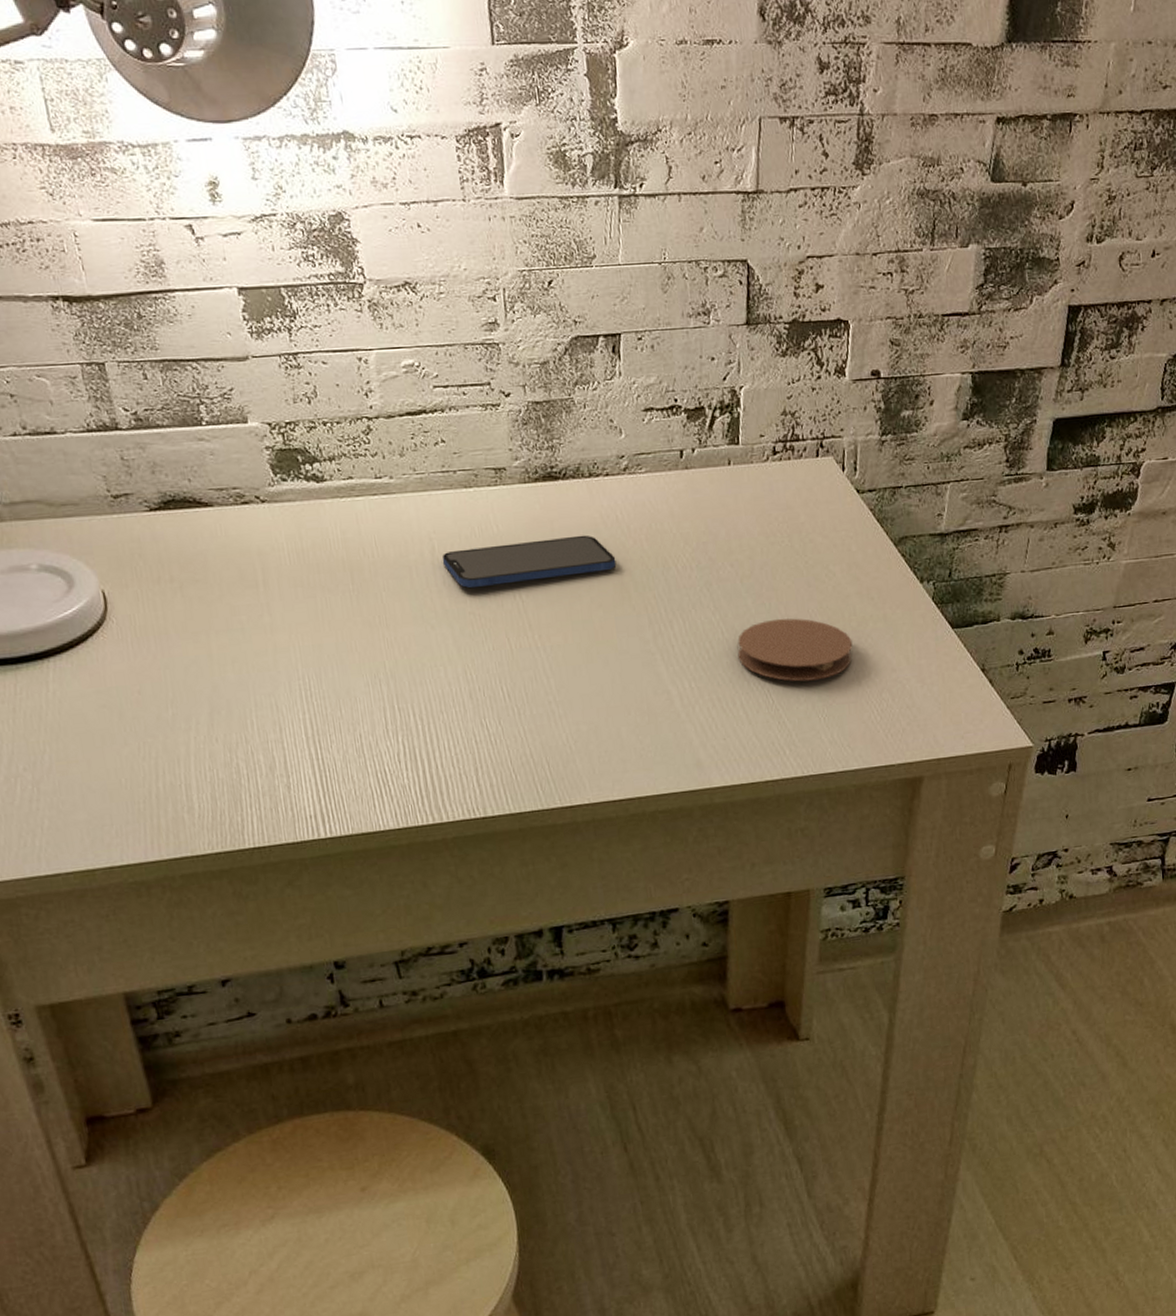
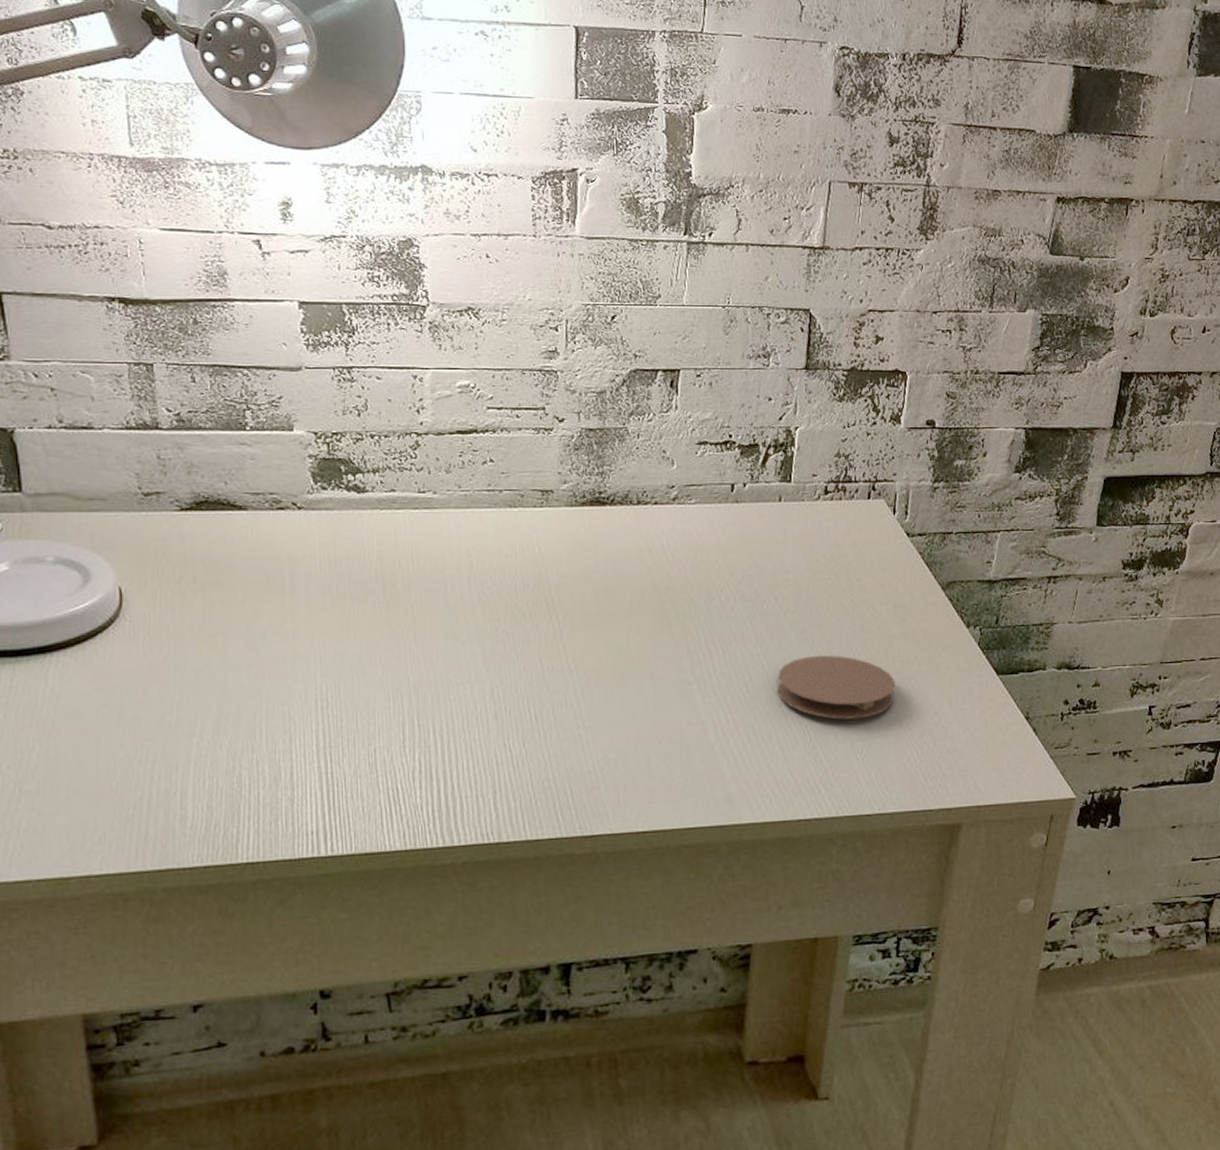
smartphone: present [442,535,616,588] -> none [479,560,659,606]

